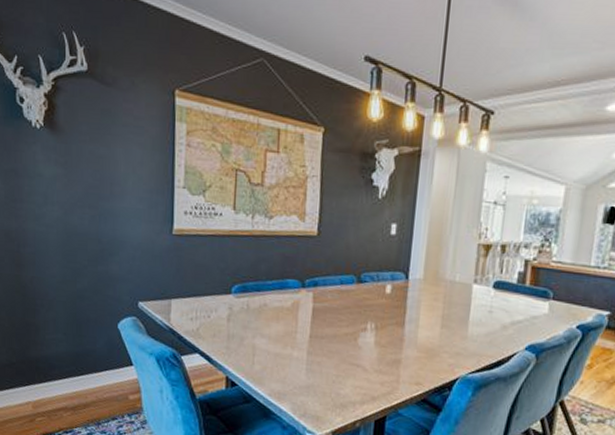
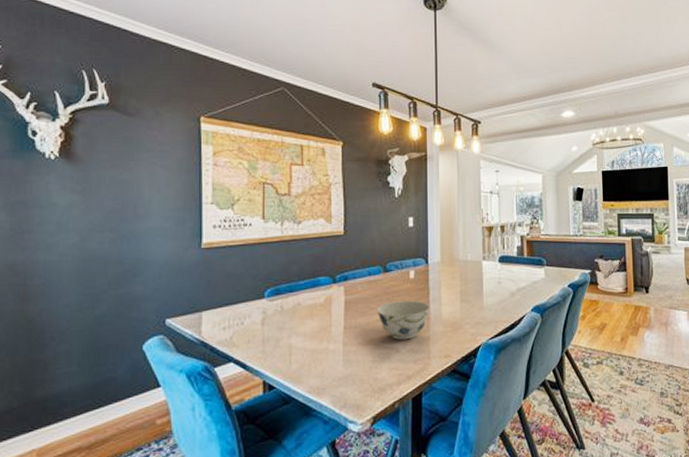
bowl: none [345,316,406,359] -> present [376,300,430,340]

